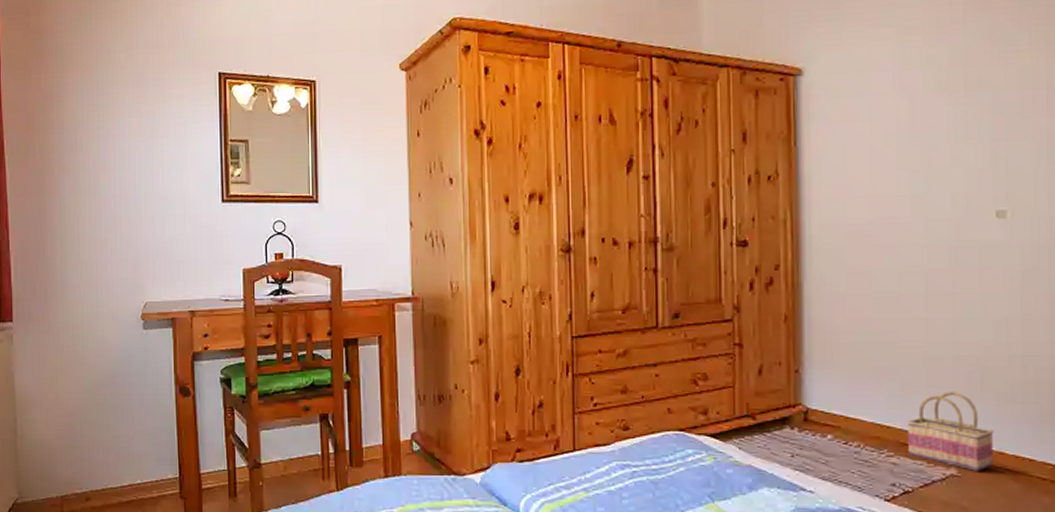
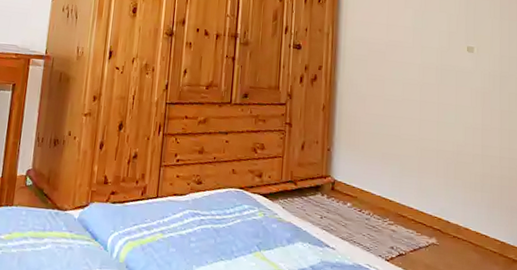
basket: present [907,392,994,471] -> none [403,177,463,242]

